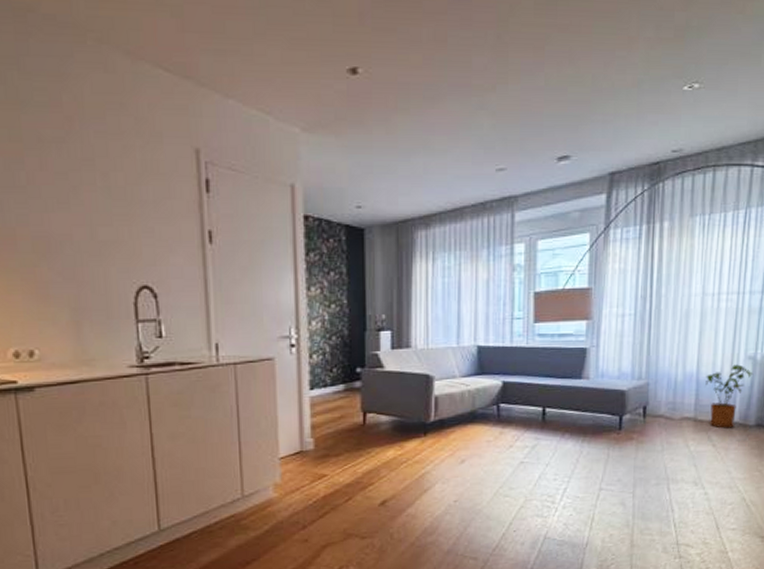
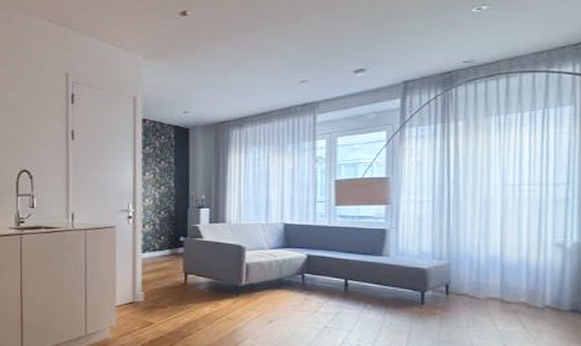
house plant: present [705,364,754,428] -> none [511,250,564,311]

